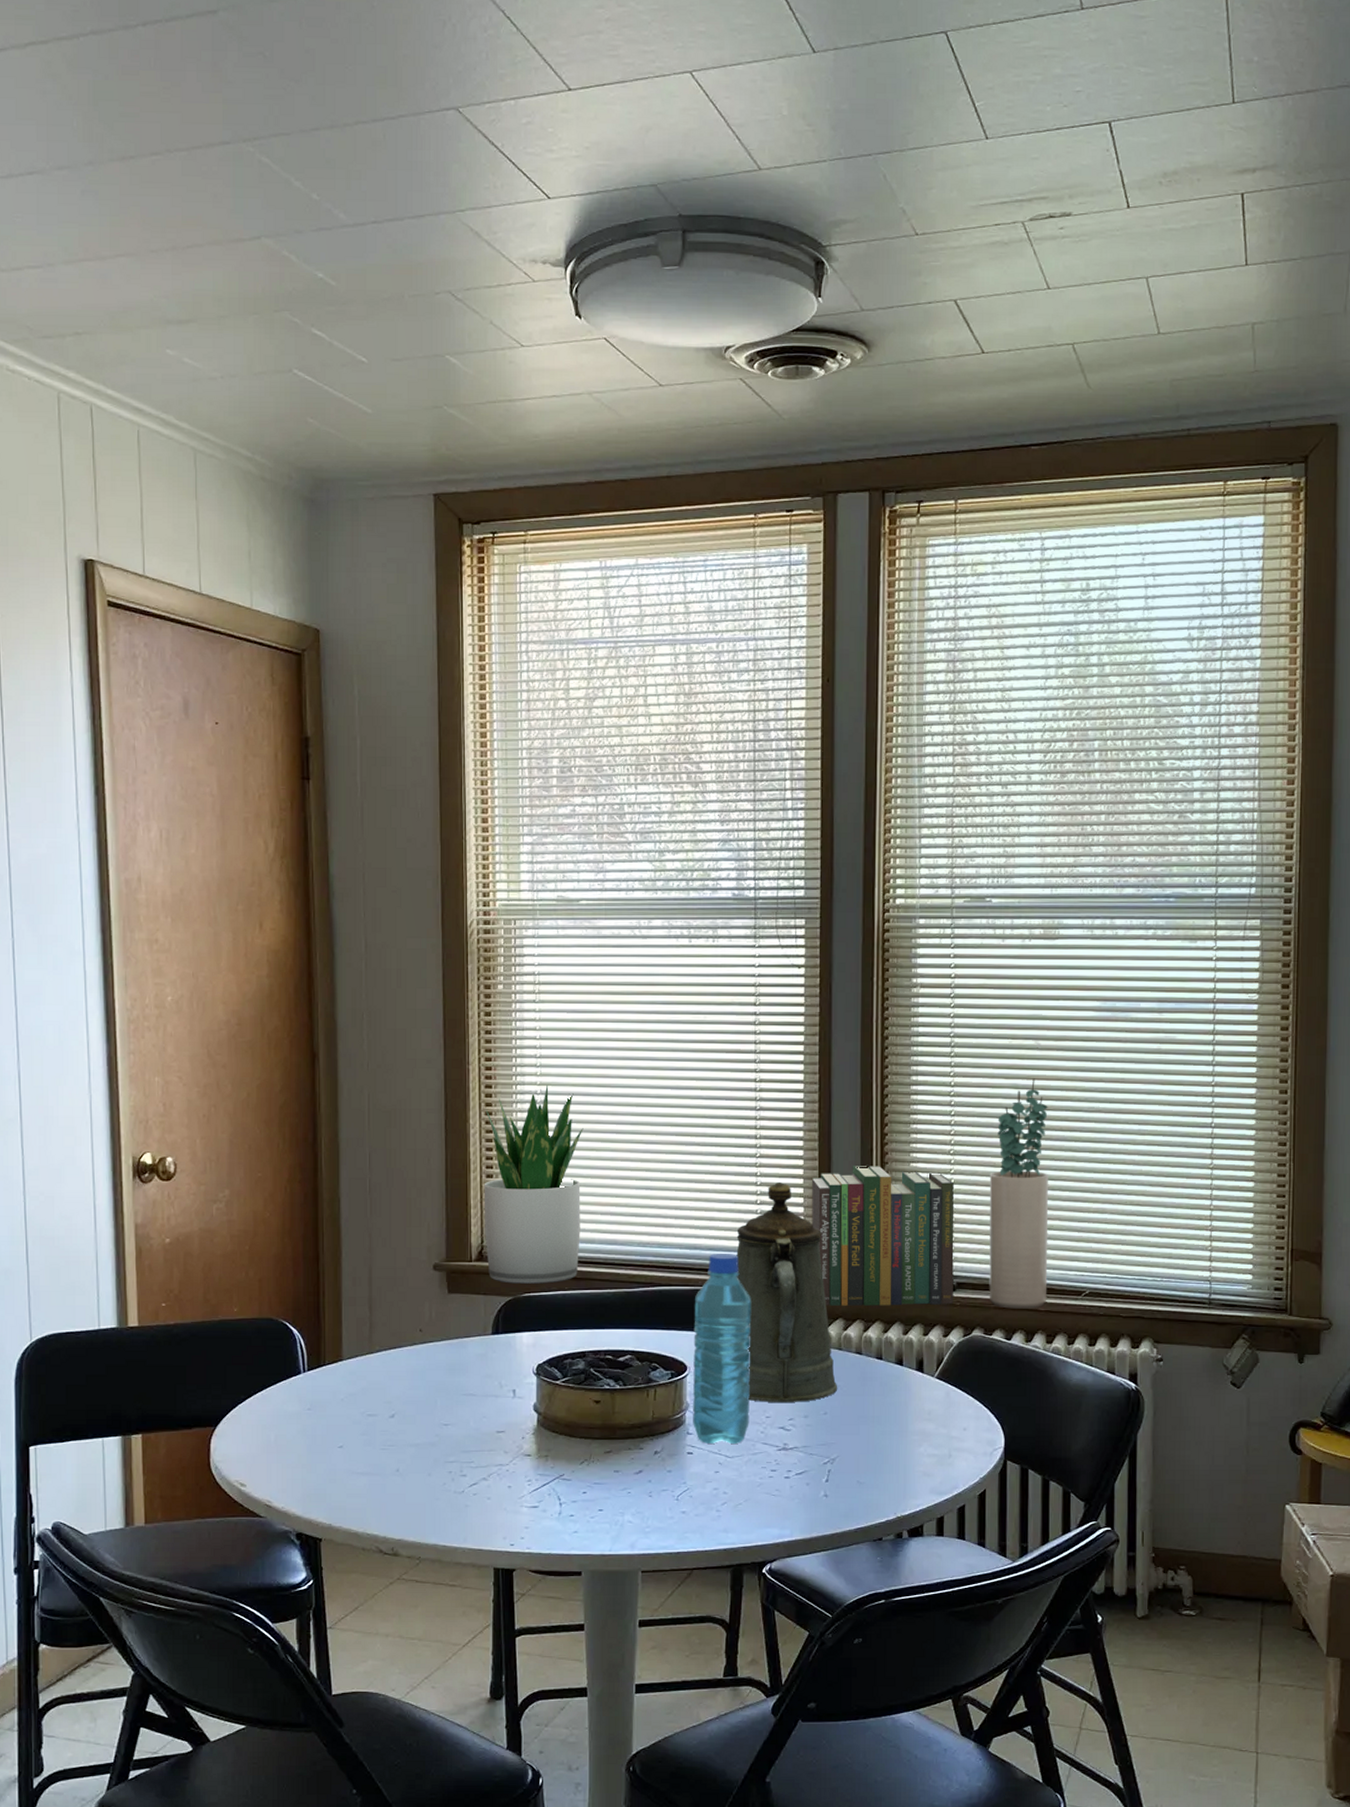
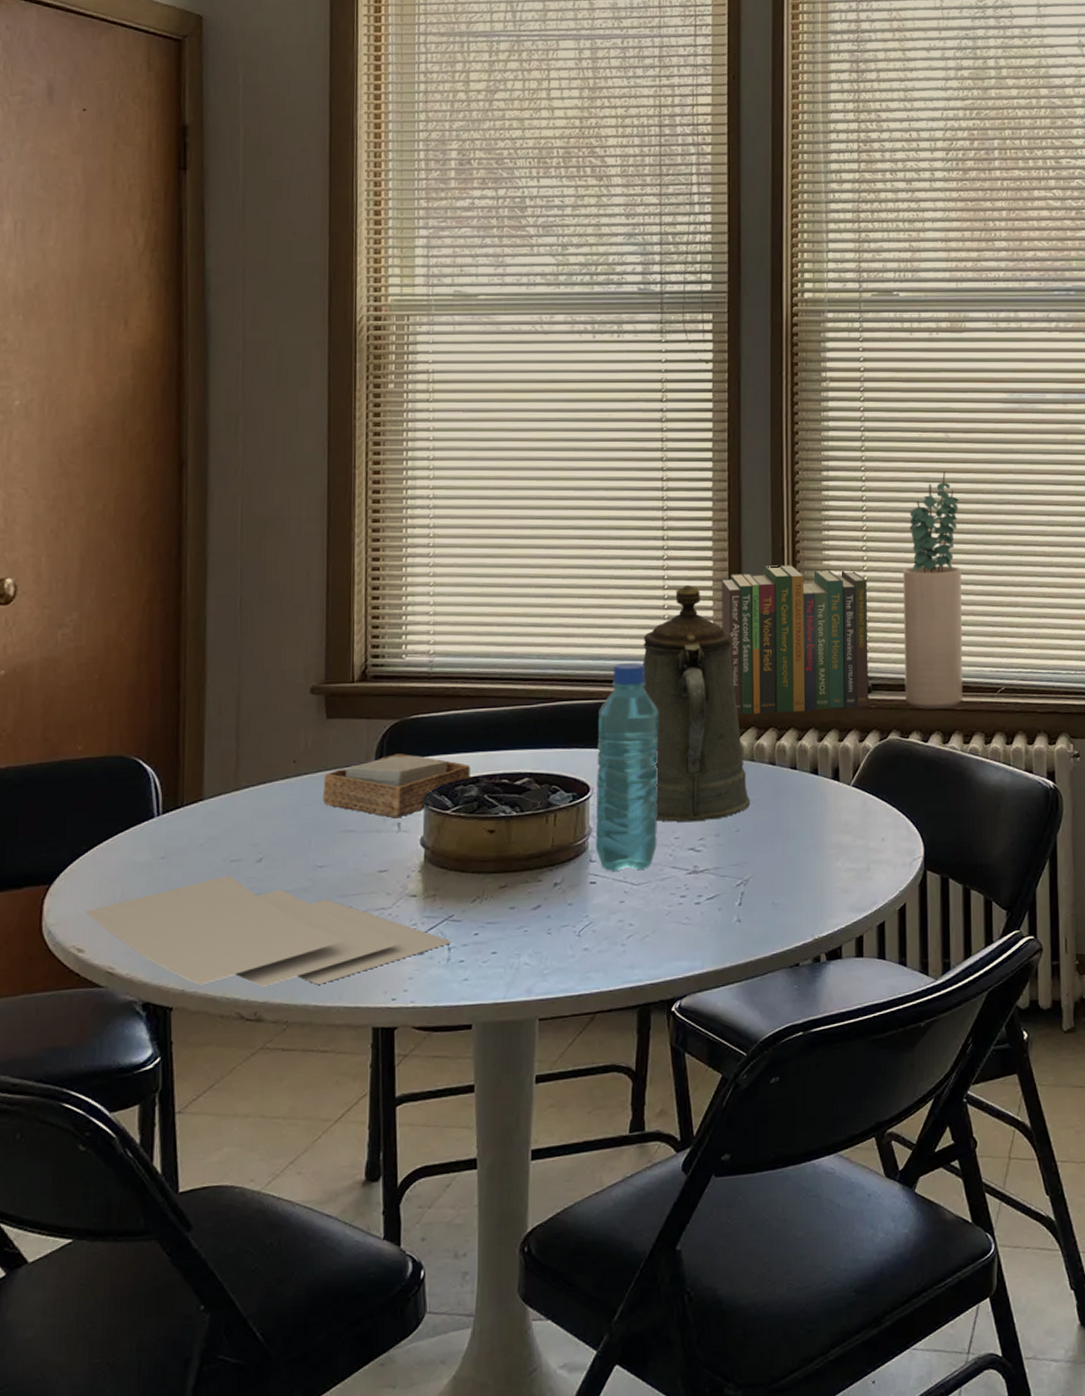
papers: none [245,1427,564,1527] -> present [85,875,453,987]
napkin holder: none [446,1328,579,1386] -> present [322,754,471,819]
planter: present [484,1084,583,1285] -> none [368,488,479,706]

